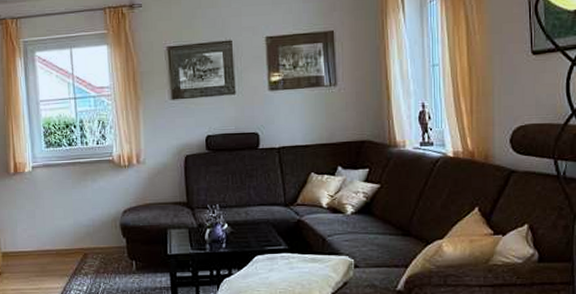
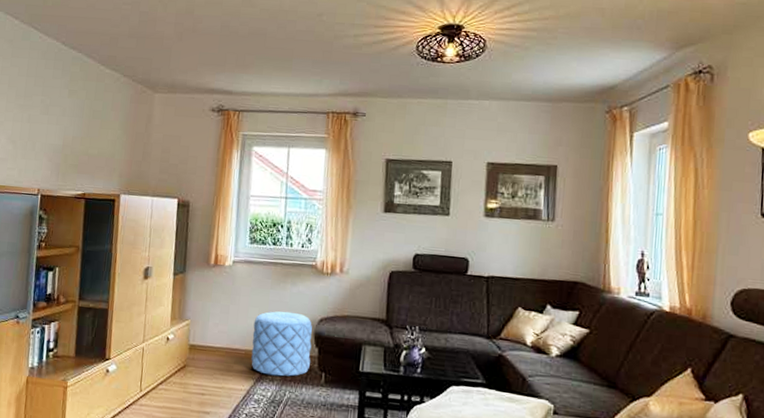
pouf: none [60,207,120,270] -> present [251,311,313,377]

